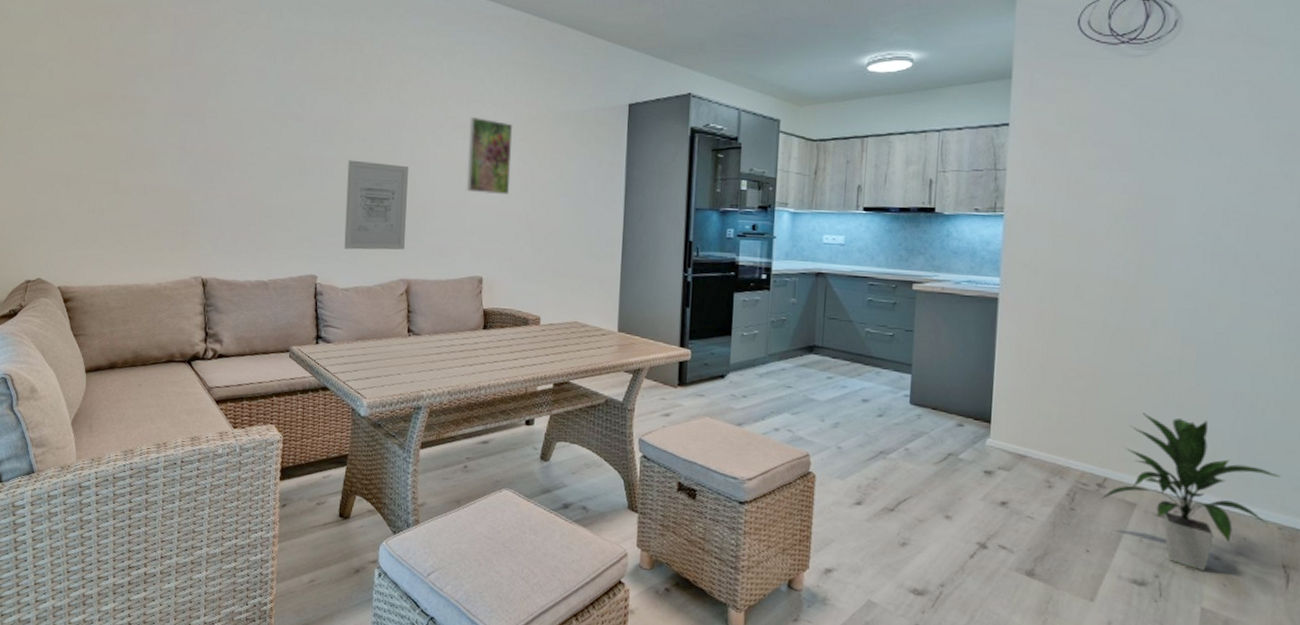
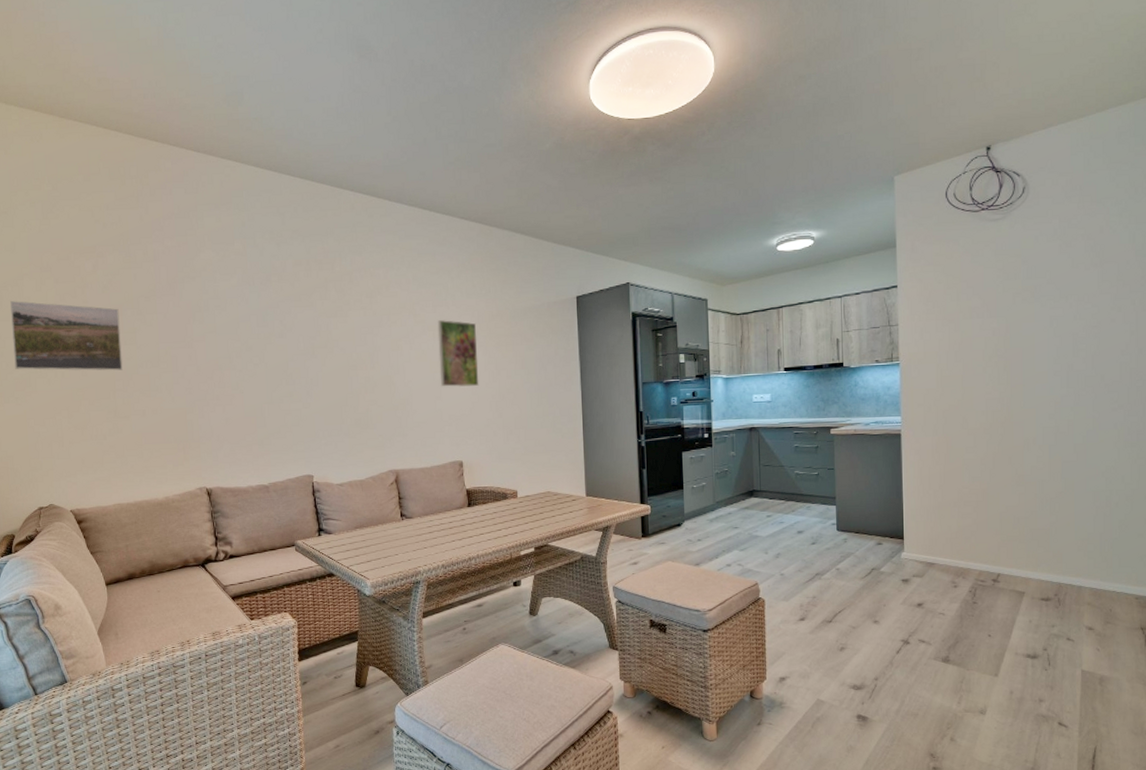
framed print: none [18,57,131,142] -> present [10,301,123,371]
wall art: present [344,160,408,250] -> none [331,368,391,449]
indoor plant: present [1100,412,1280,572] -> none [996,516,1134,641]

